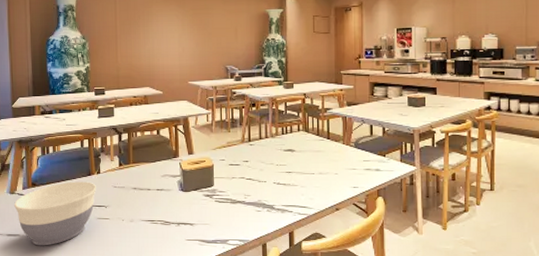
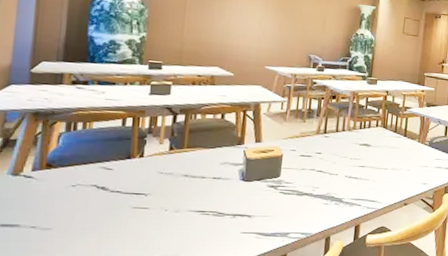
bowl: present [14,181,96,246] -> none [16,164,136,239]

